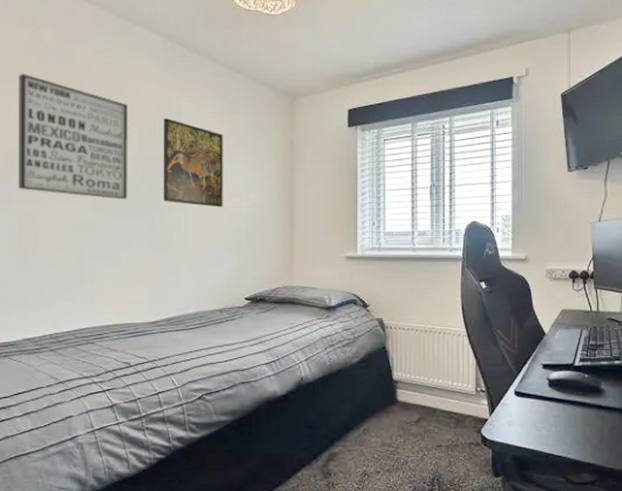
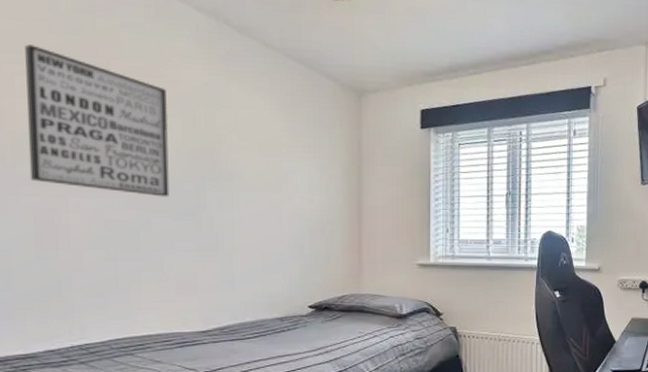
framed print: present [163,118,223,208] -> none [210,108,282,209]

